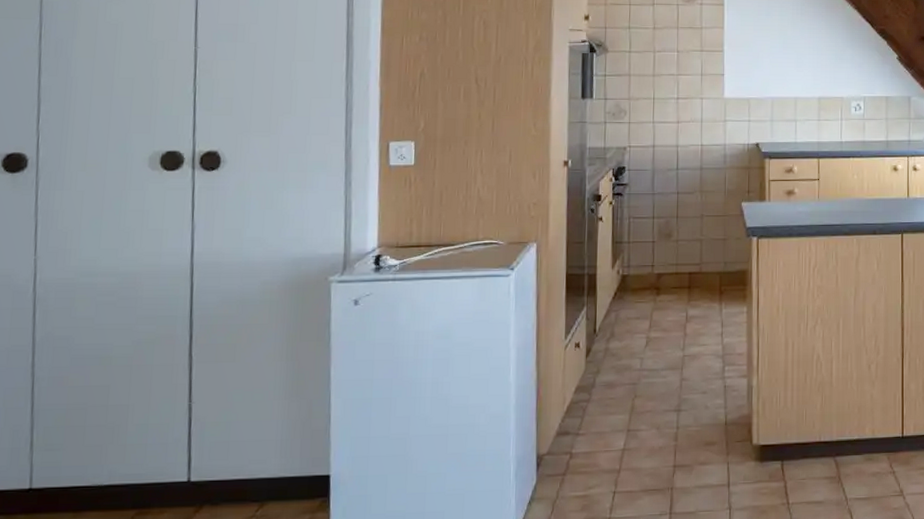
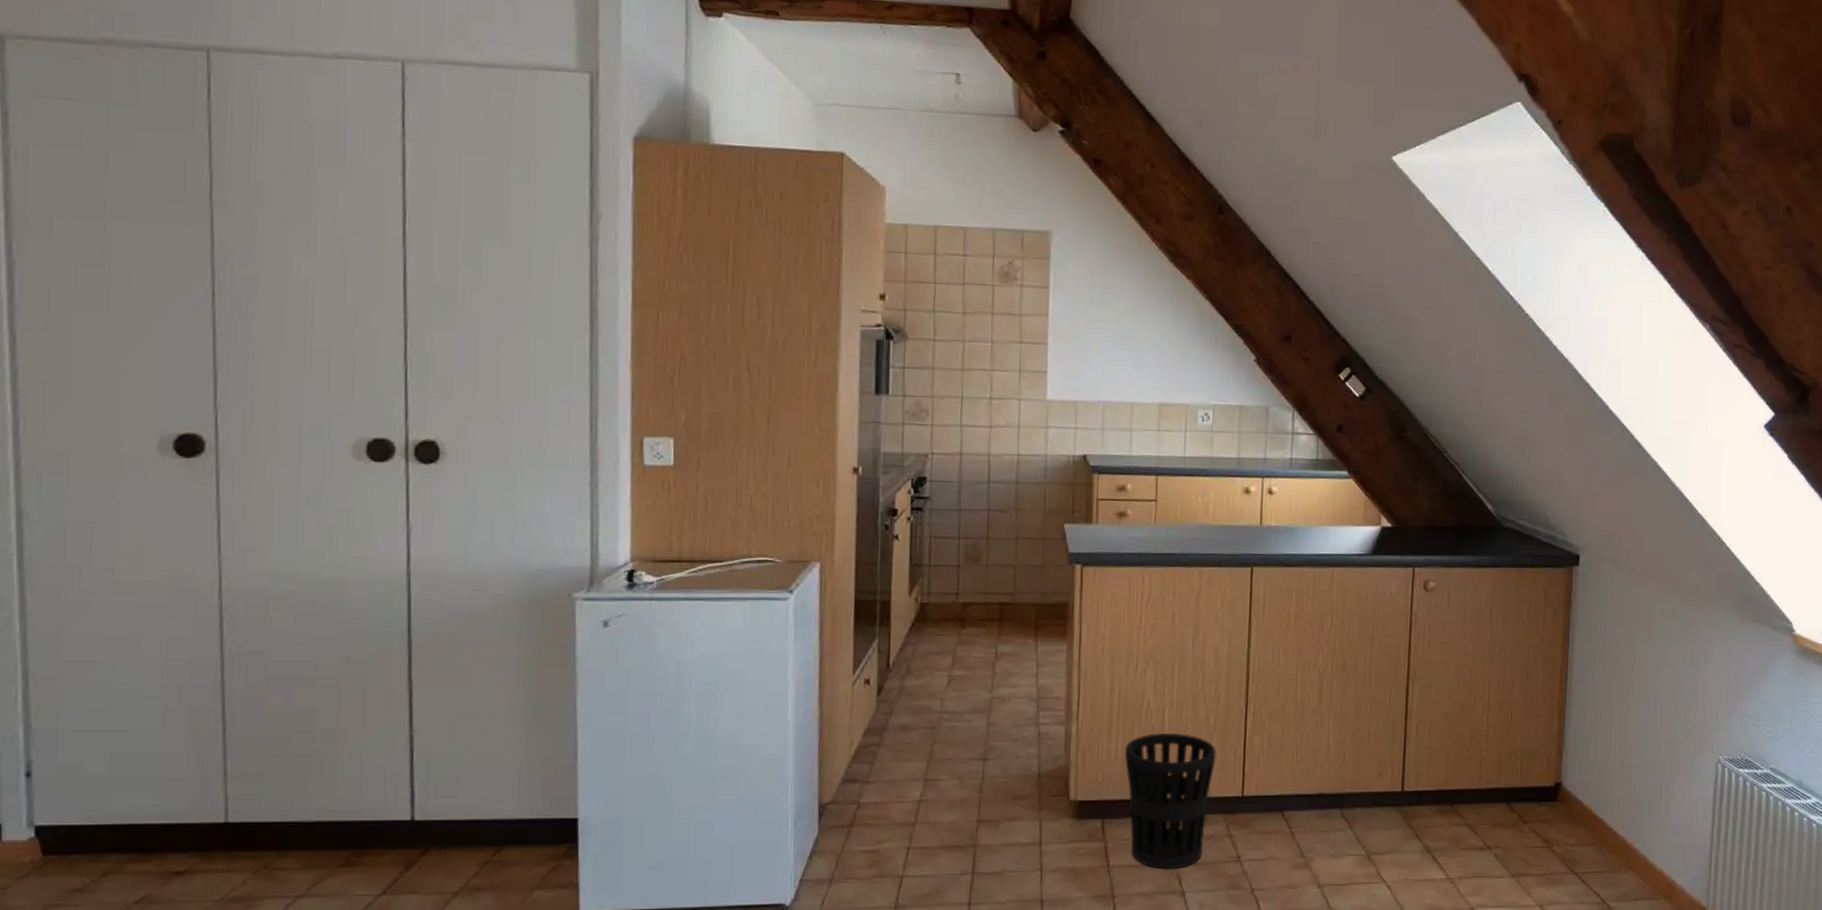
wastebasket: none [799,382,879,504] -> present [1124,733,1217,869]

